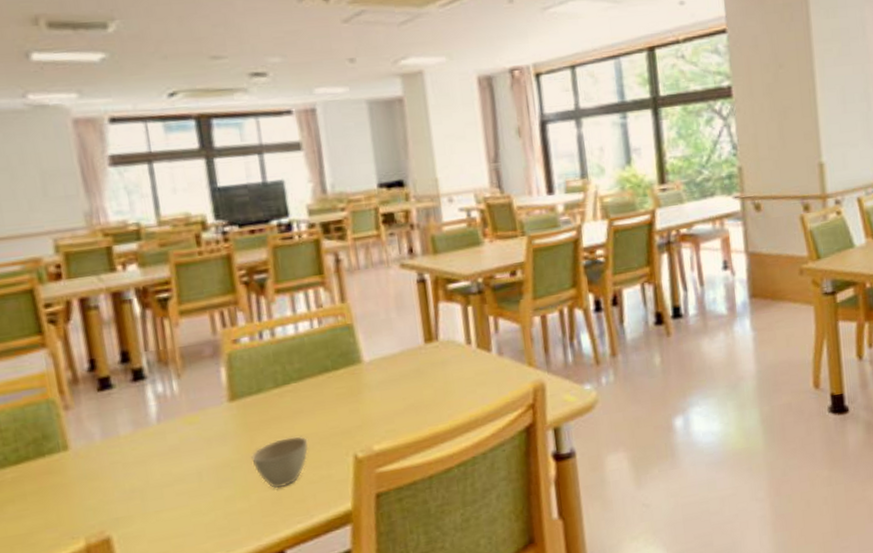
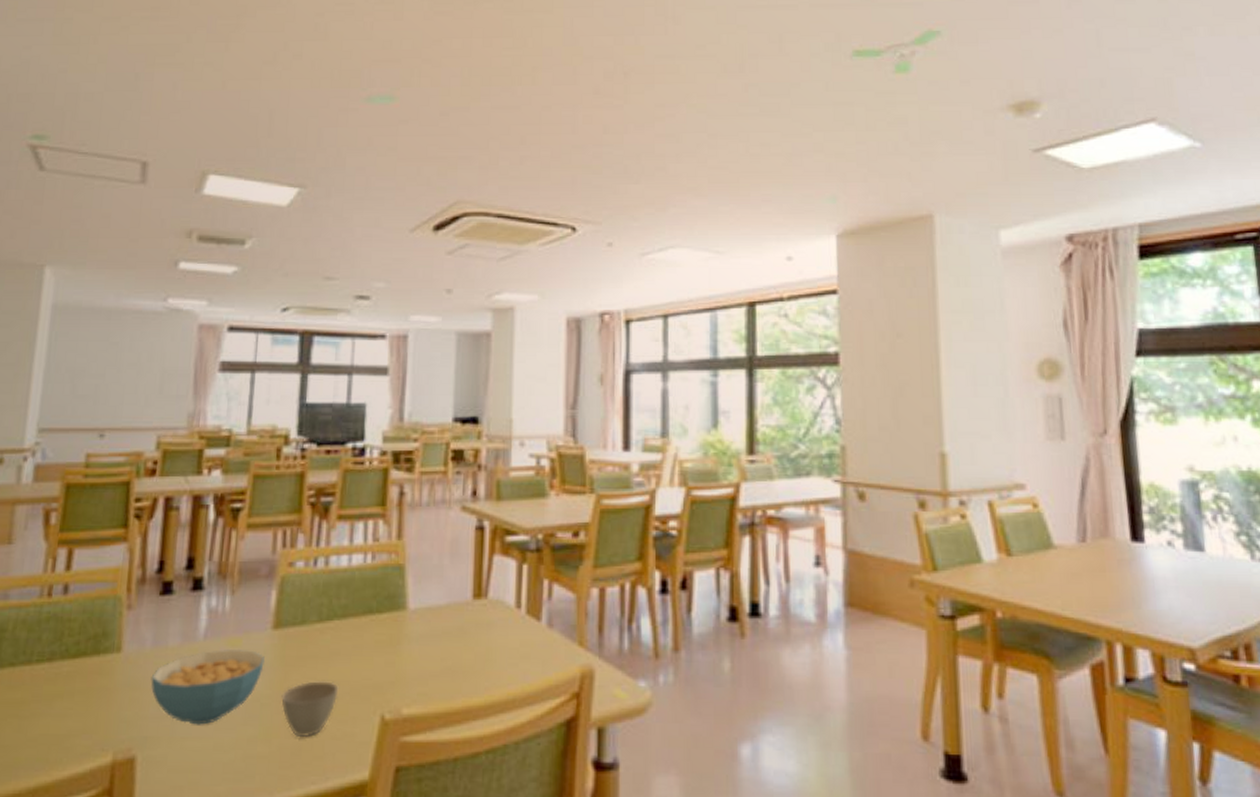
cereal bowl: none [108,424,228,499] -> present [150,650,265,725]

